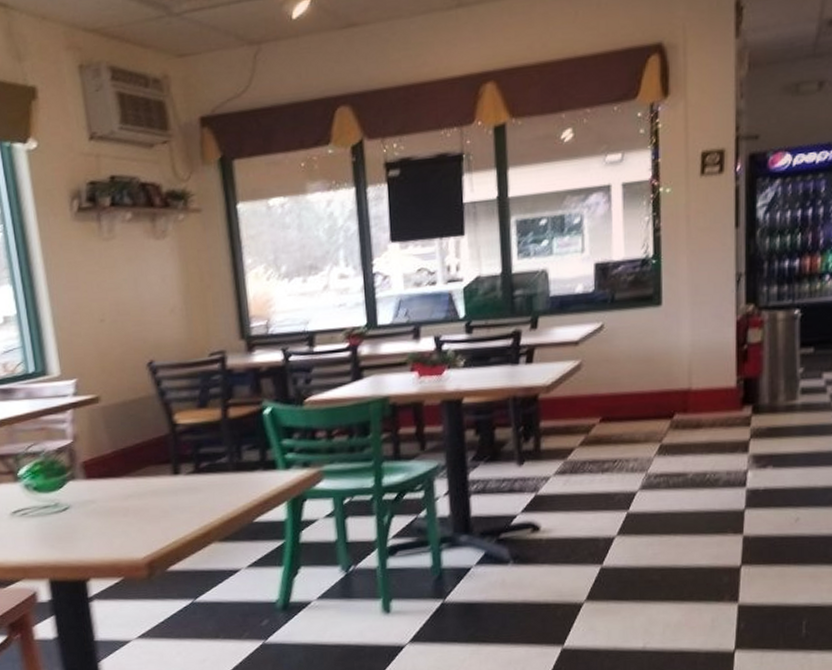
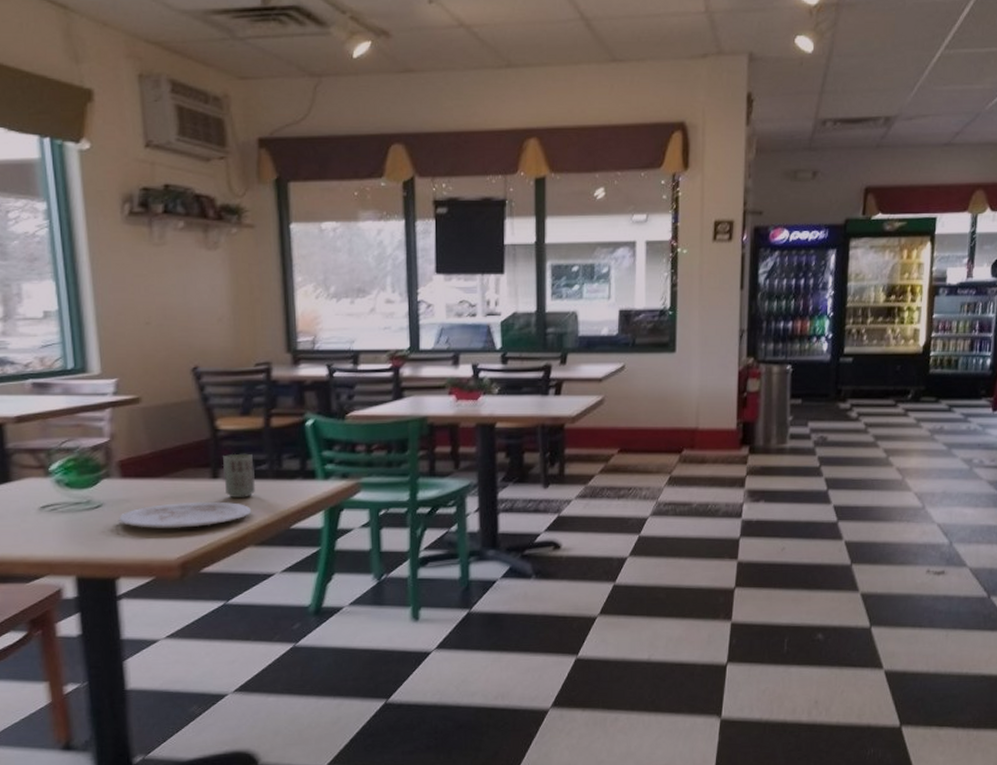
plate: none [85,498,213,529] -> present [118,501,251,528]
cup: none [182,447,217,494] -> present [222,453,256,499]

